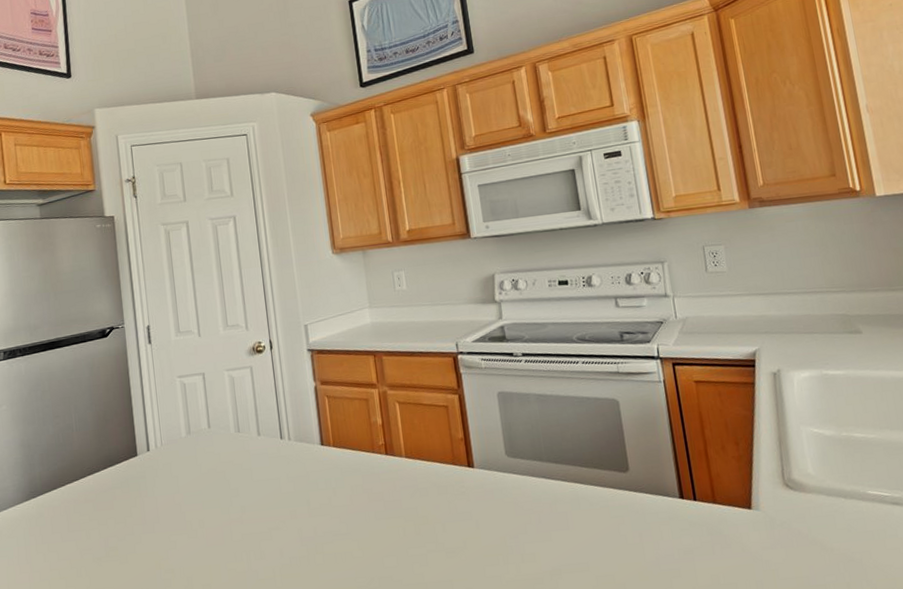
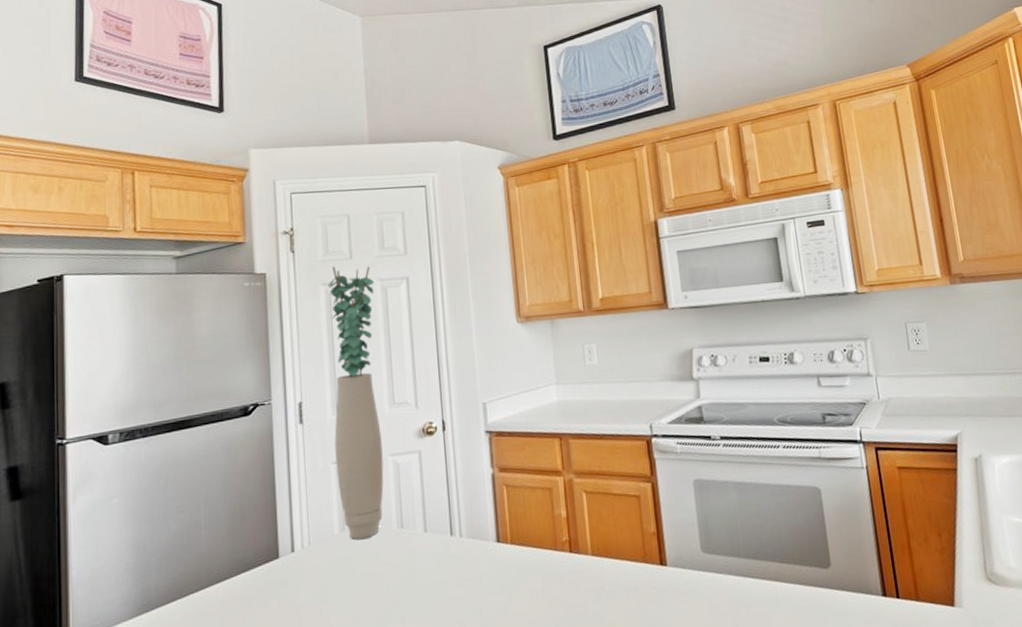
vase: none [166,208,222,442] -> present [328,266,384,540]

